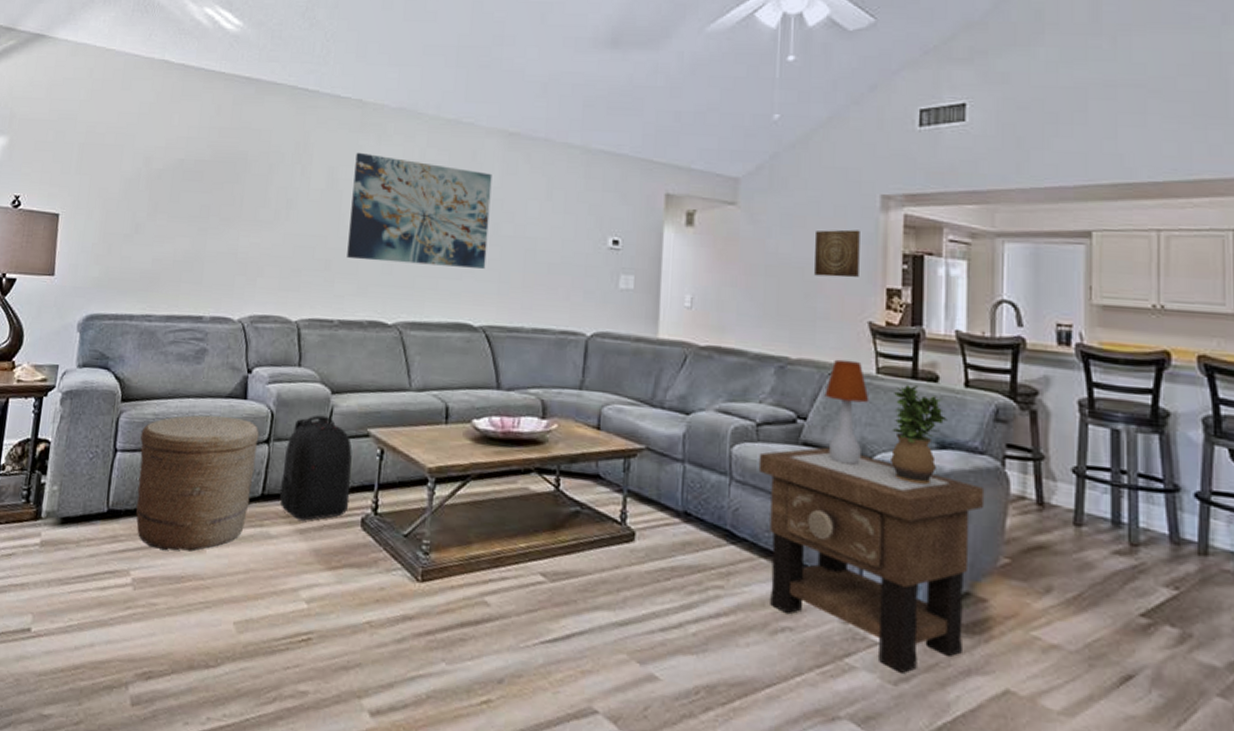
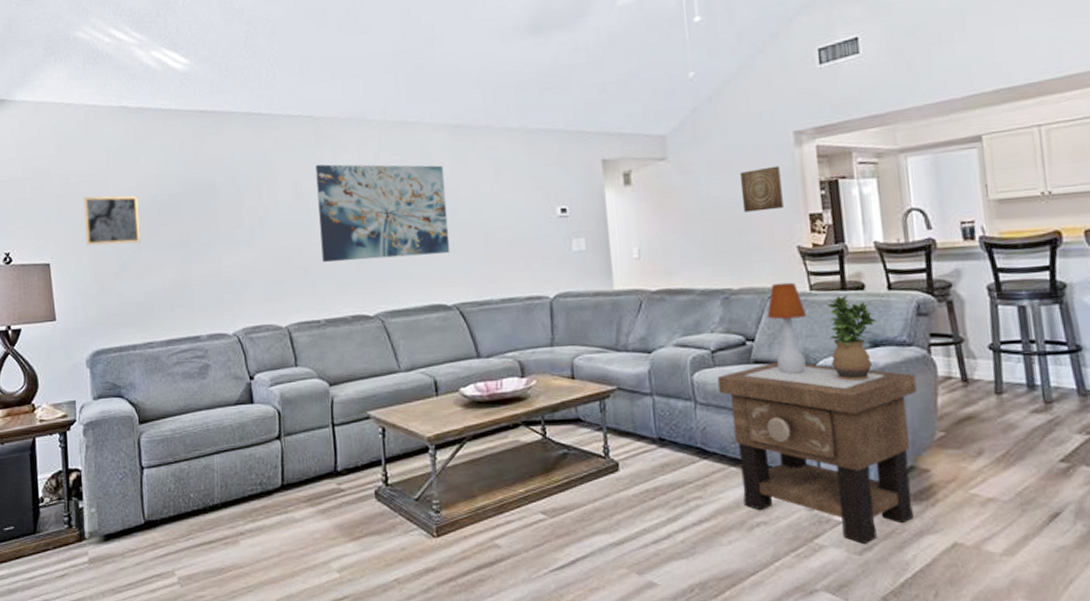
wall art: none [101,149,164,207] -> present [83,196,141,246]
basket: present [136,415,259,551] -> none [163,421,272,549]
backpack: present [280,414,352,521] -> none [296,406,362,502]

